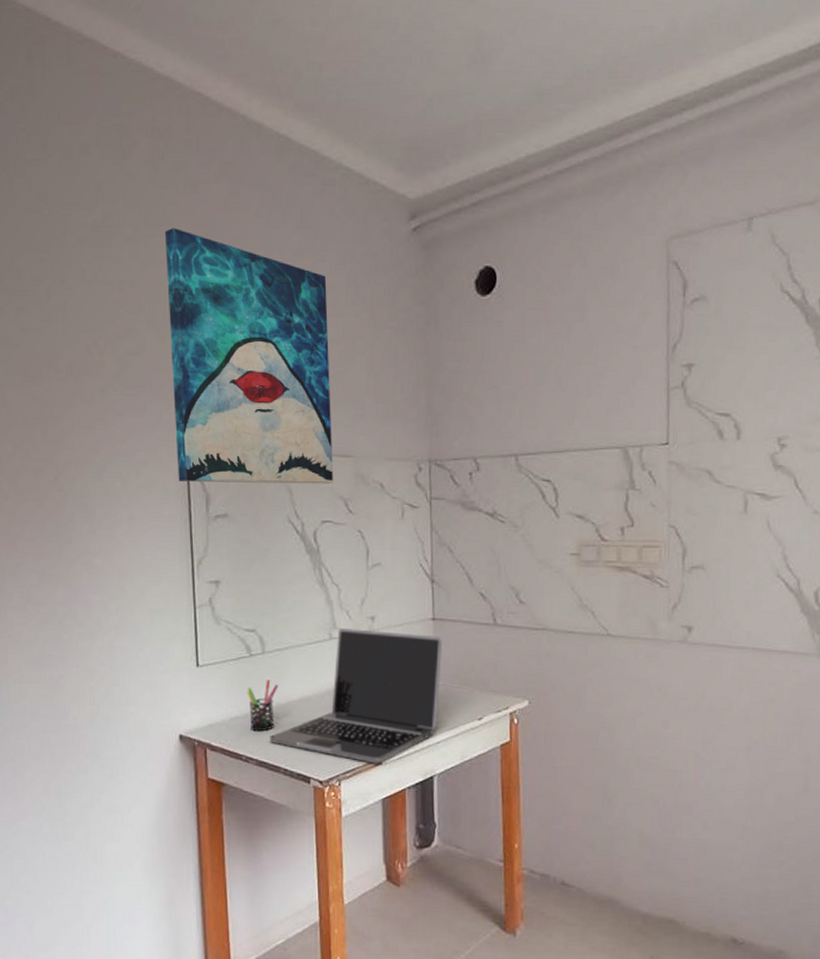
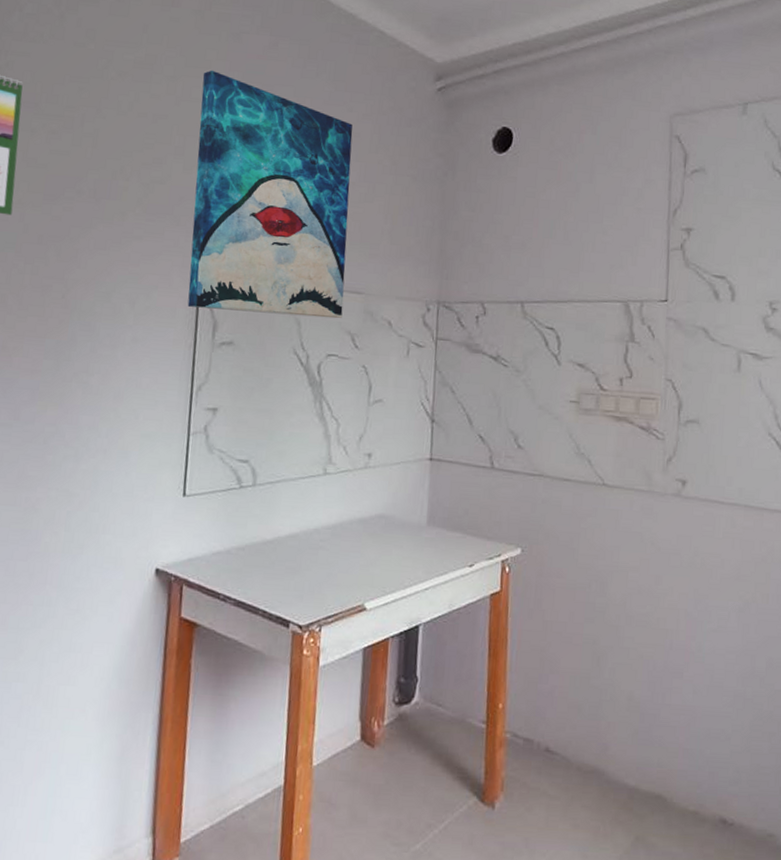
pen holder: present [247,680,279,732] -> none [232,514,266,569]
laptop: present [270,627,442,763] -> none [251,463,438,609]

